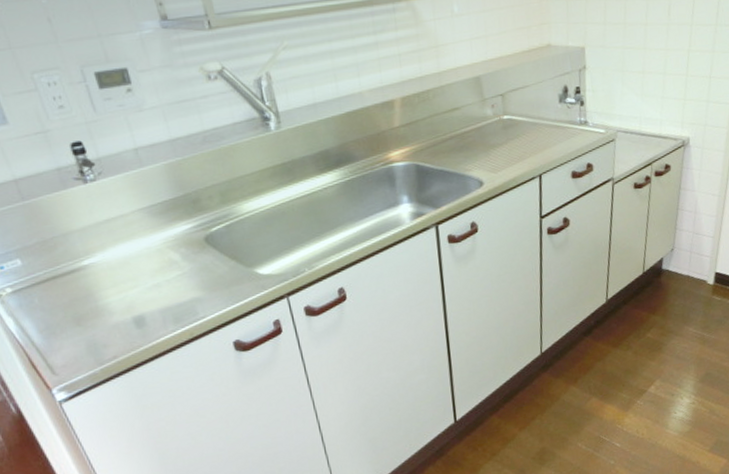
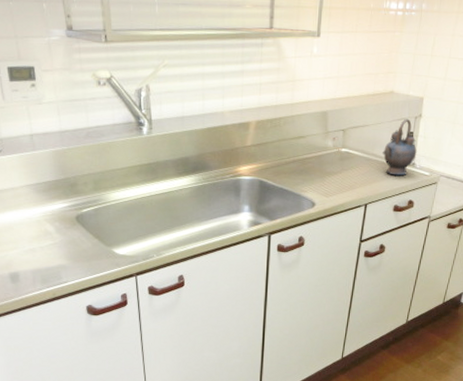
teapot: none [549,72,587,138] -> present [382,118,417,176]

